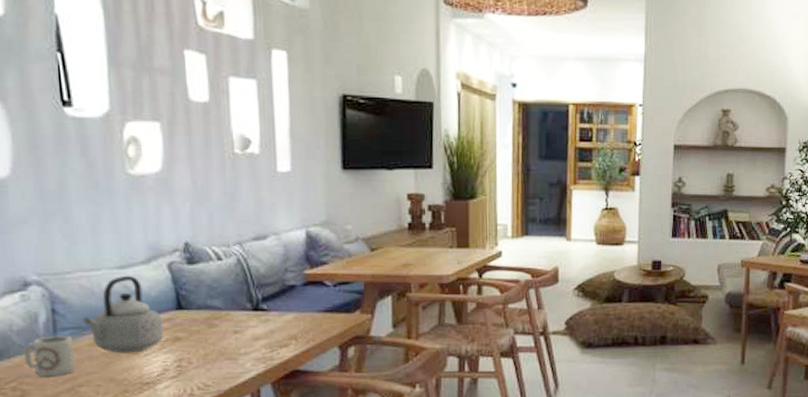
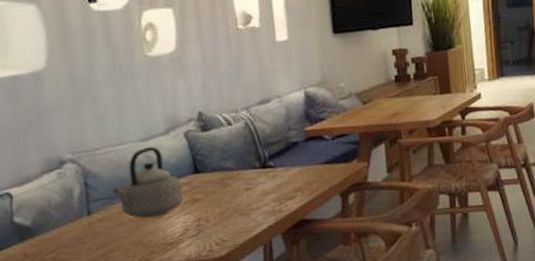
cup: present [22,335,75,377] -> none [60,206,106,246]

